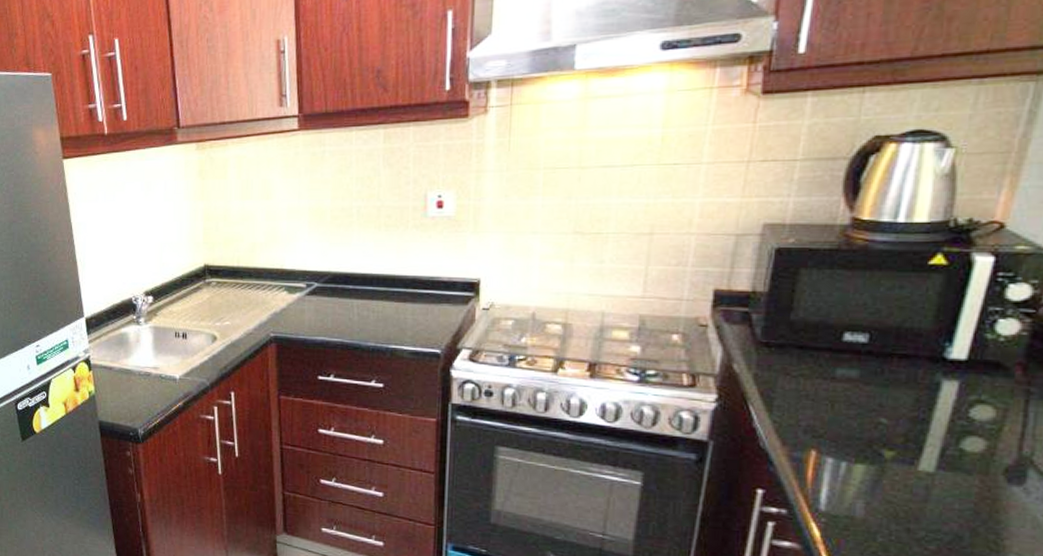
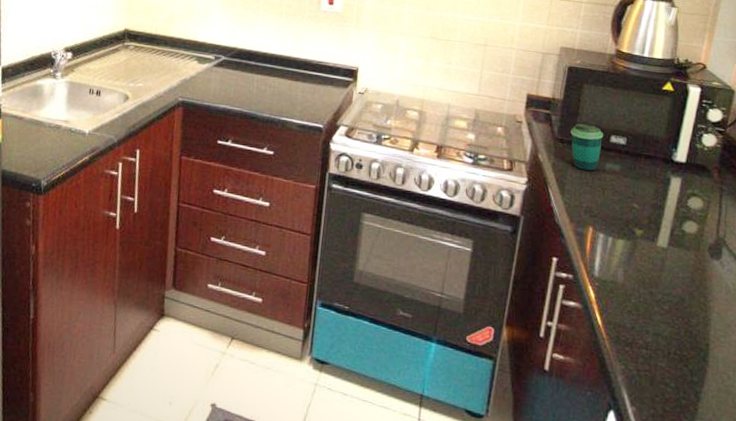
cup: none [780,321,833,380] -> present [570,123,604,171]

